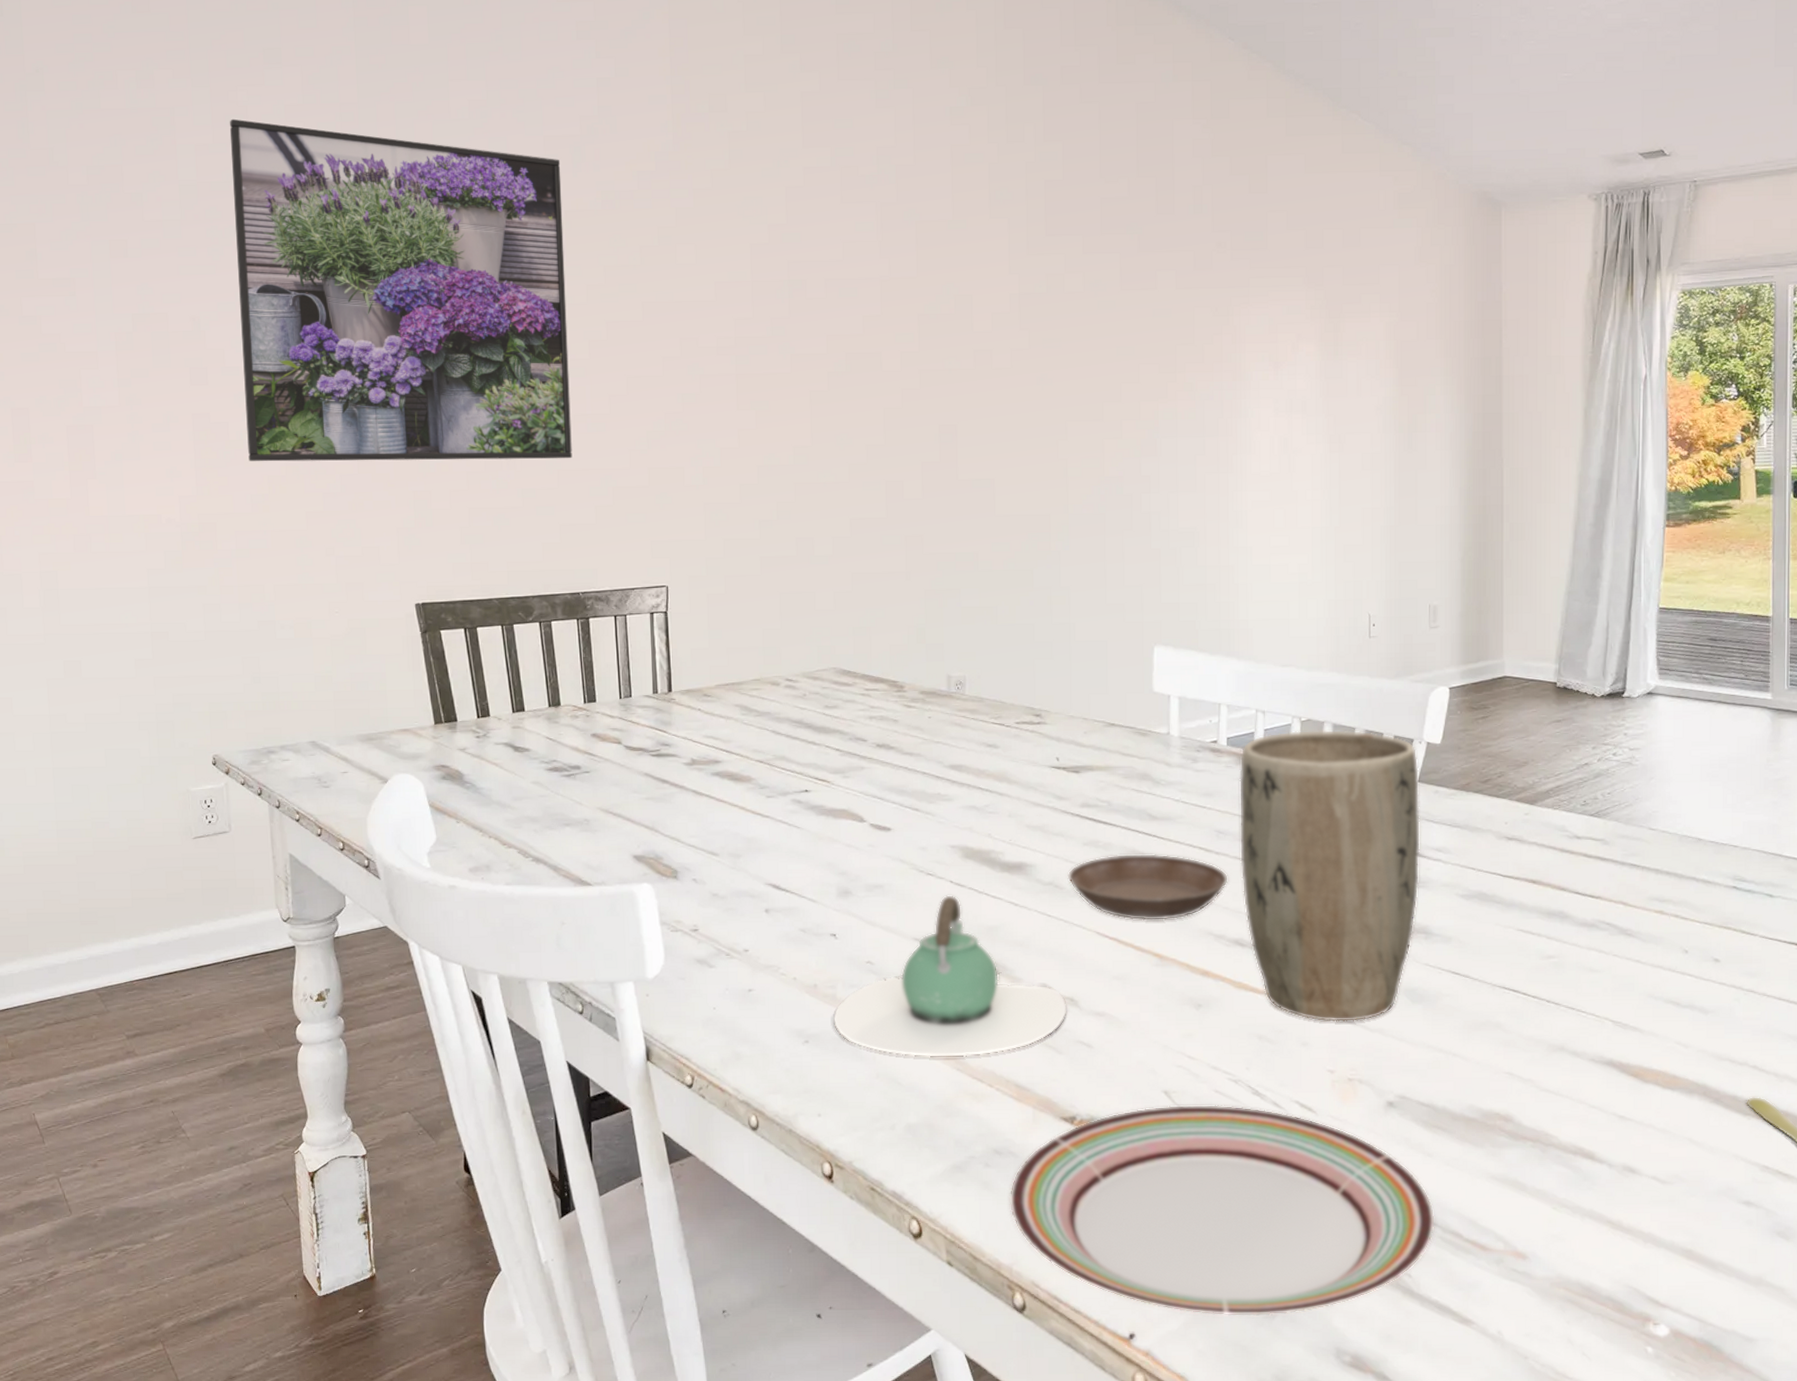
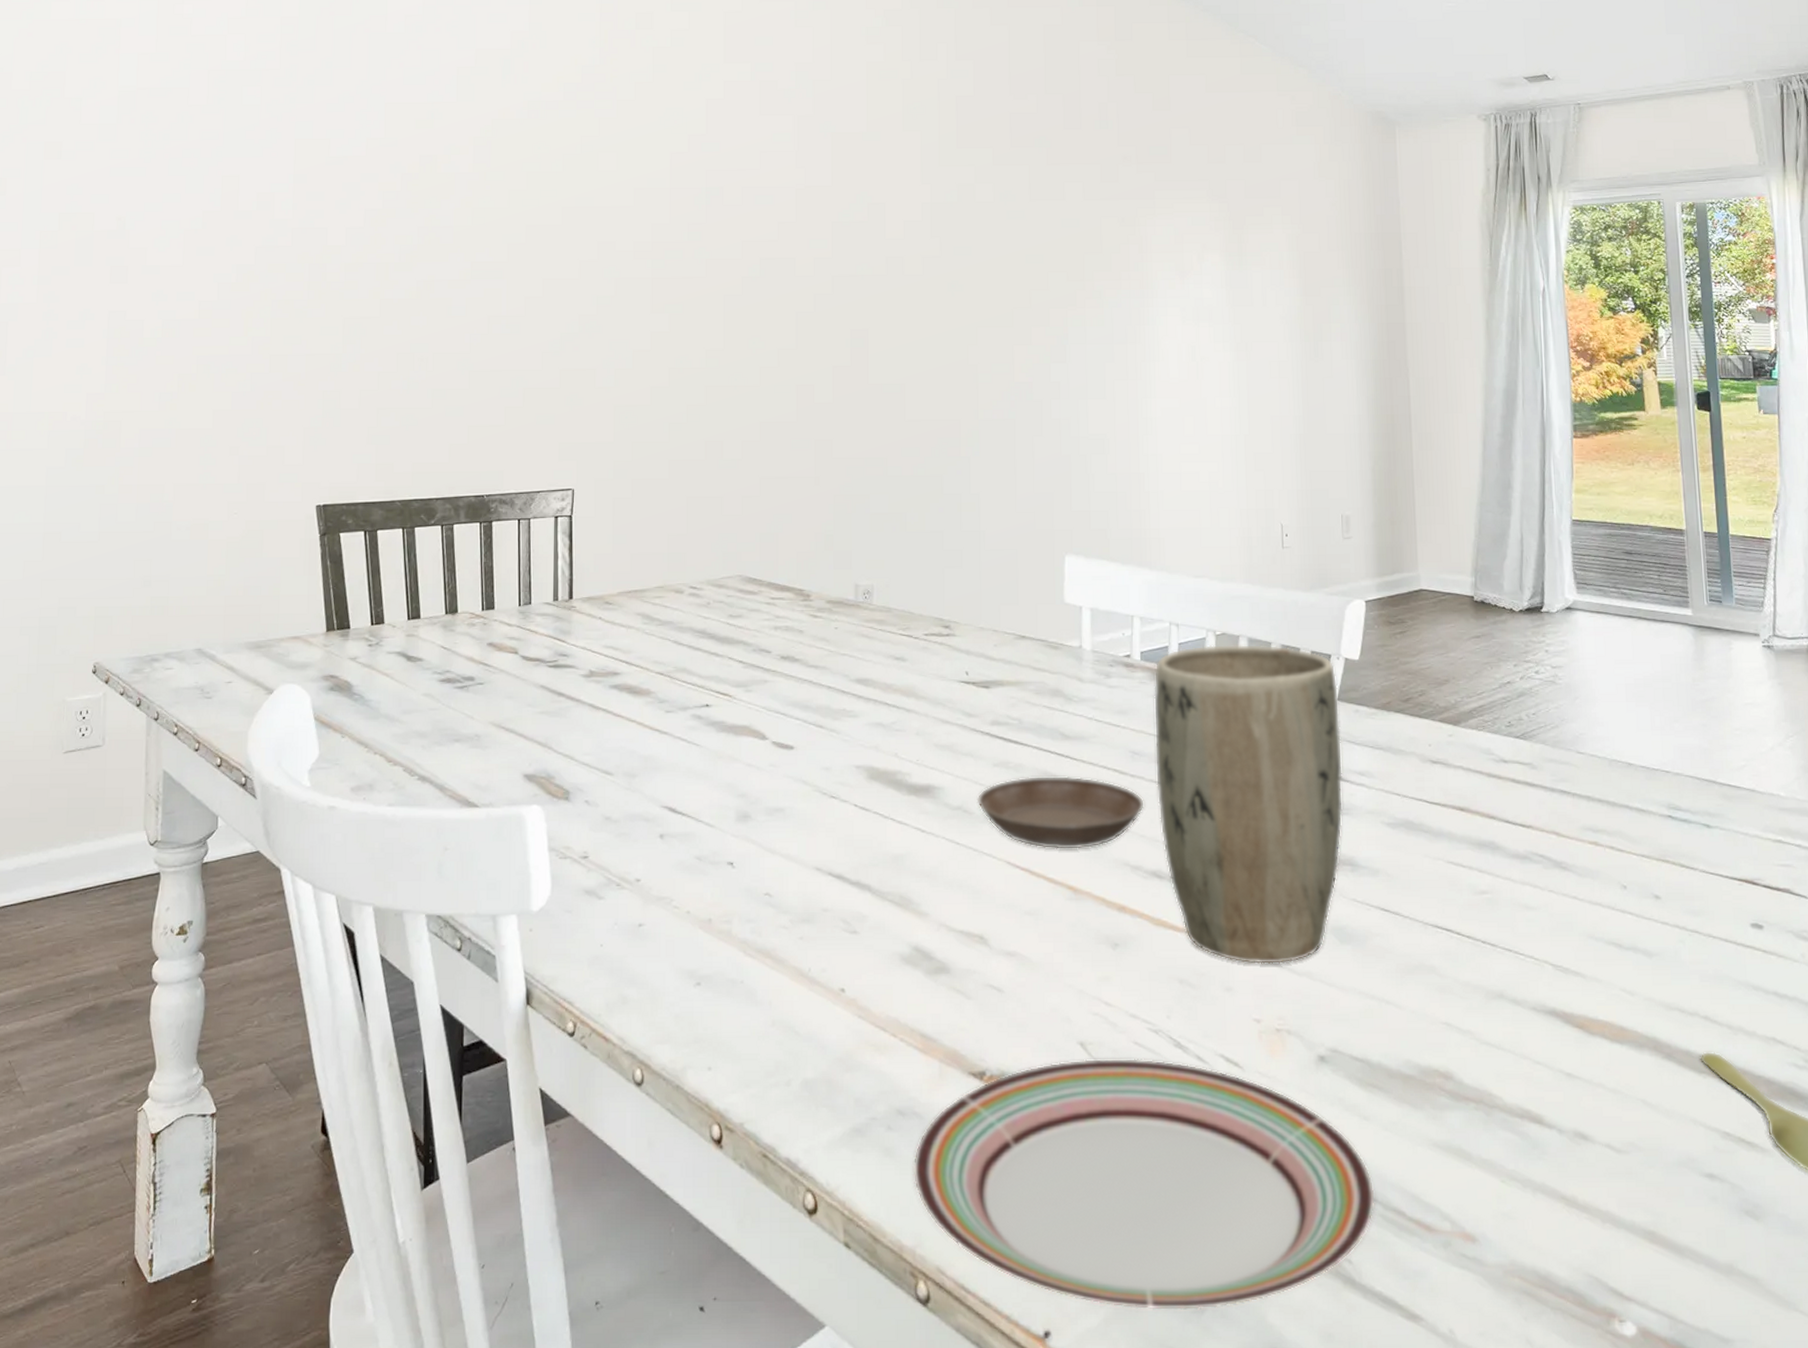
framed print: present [229,118,572,462] -> none [160,30,490,360]
teapot: present [832,895,1068,1058] -> none [727,820,978,1003]

